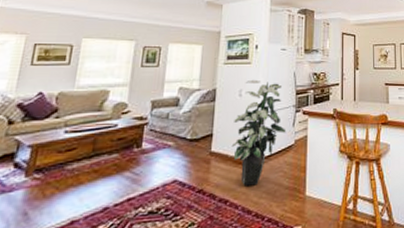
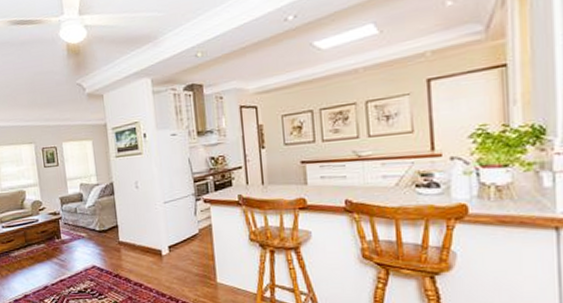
indoor plant: present [231,79,286,186] -> none [135,170,189,273]

